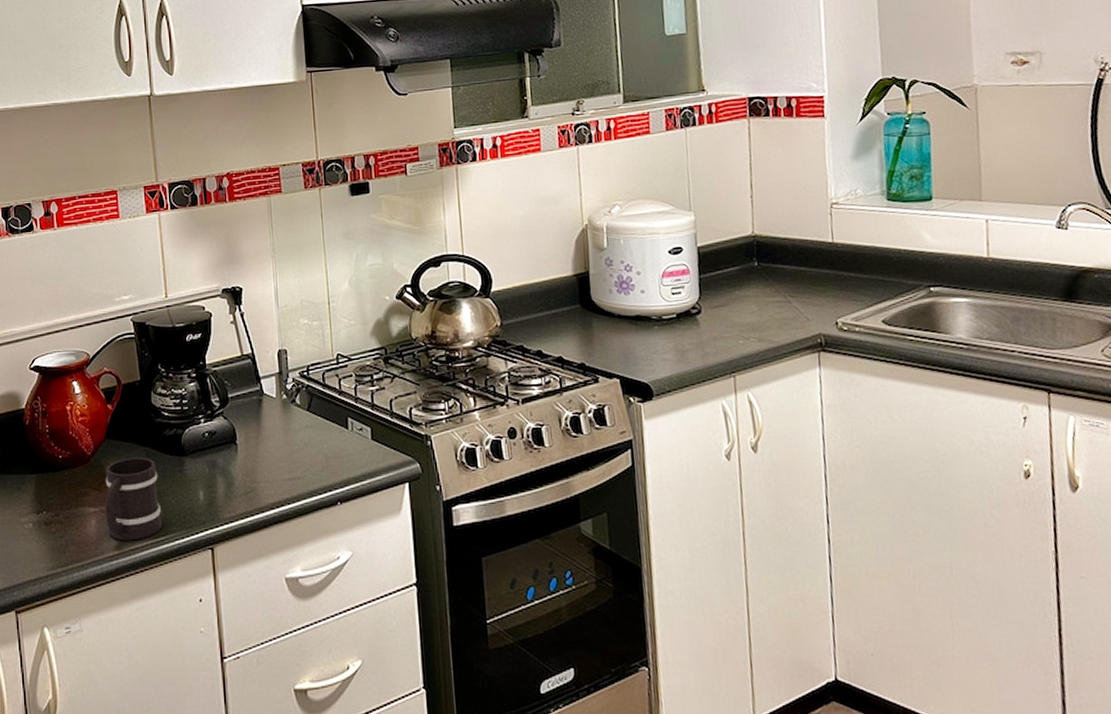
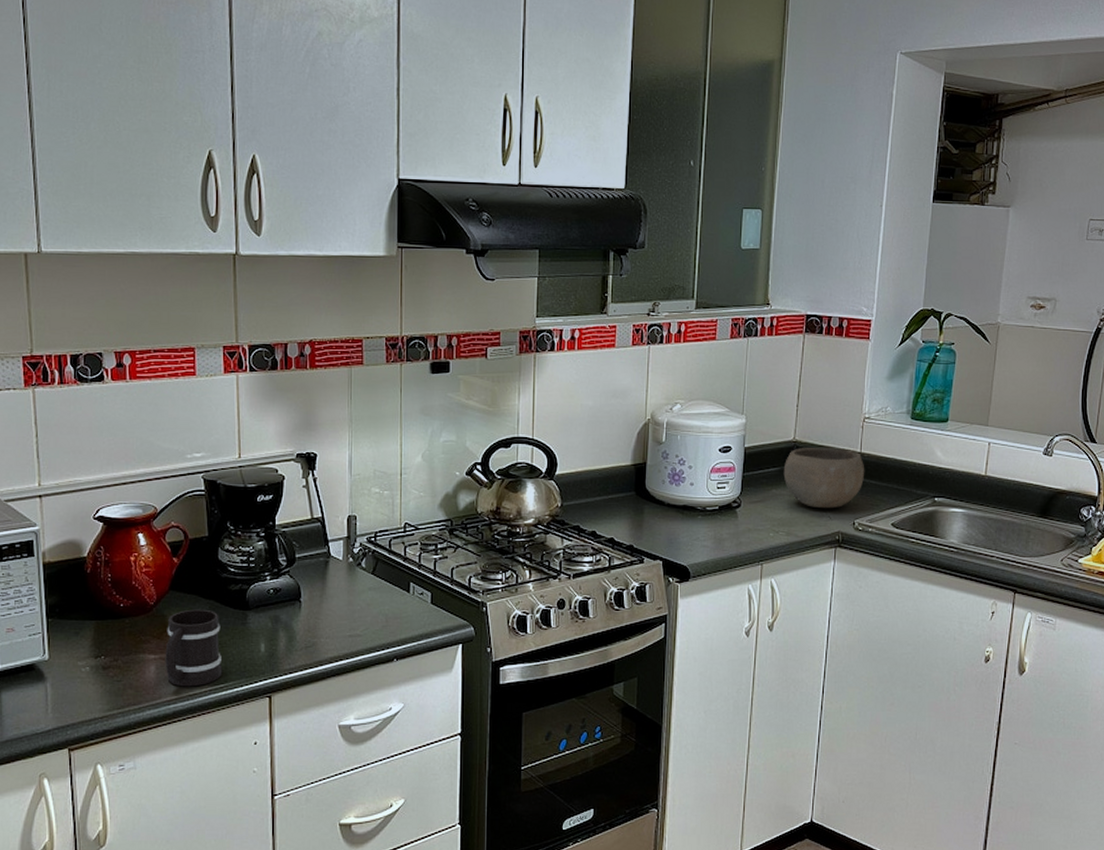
bowl: none [744,239,842,309] -> present [783,448,865,509]

